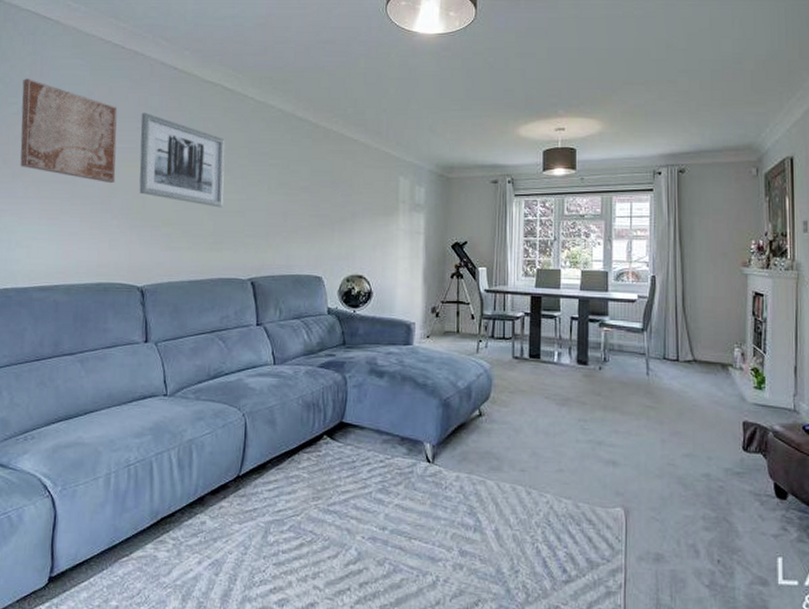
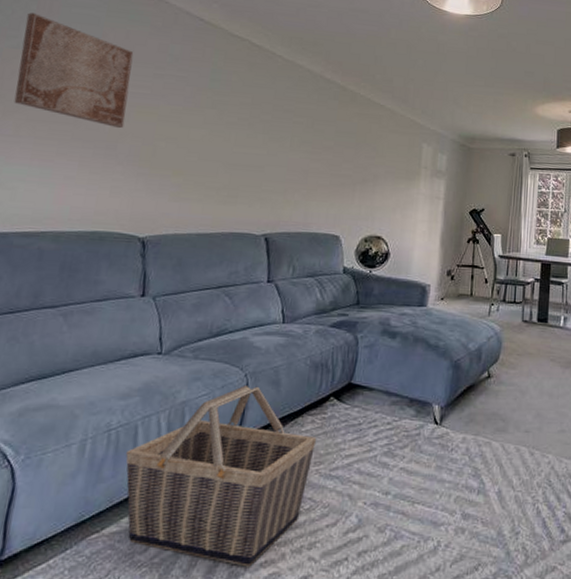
wall art: present [139,113,225,208] -> none [149,59,248,161]
basket: none [144,423,314,592] -> present [125,384,317,567]

